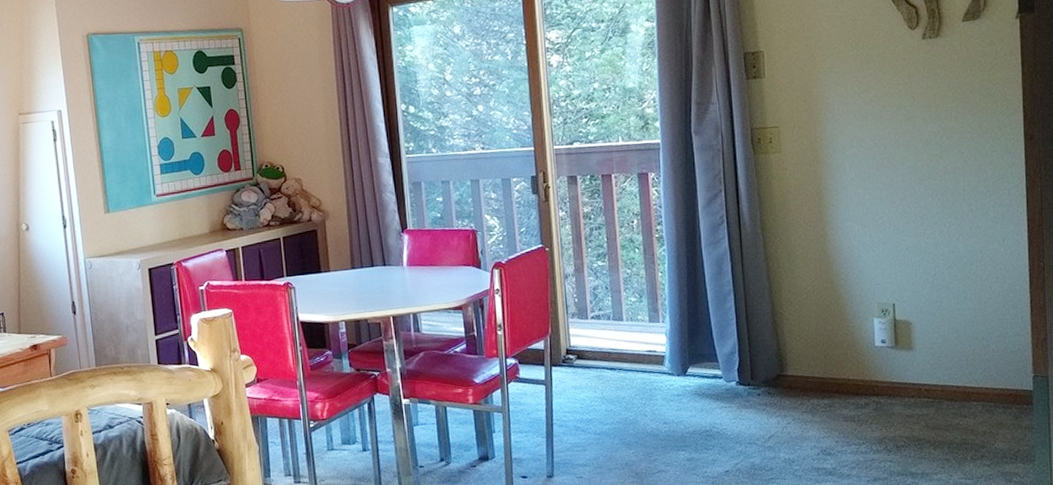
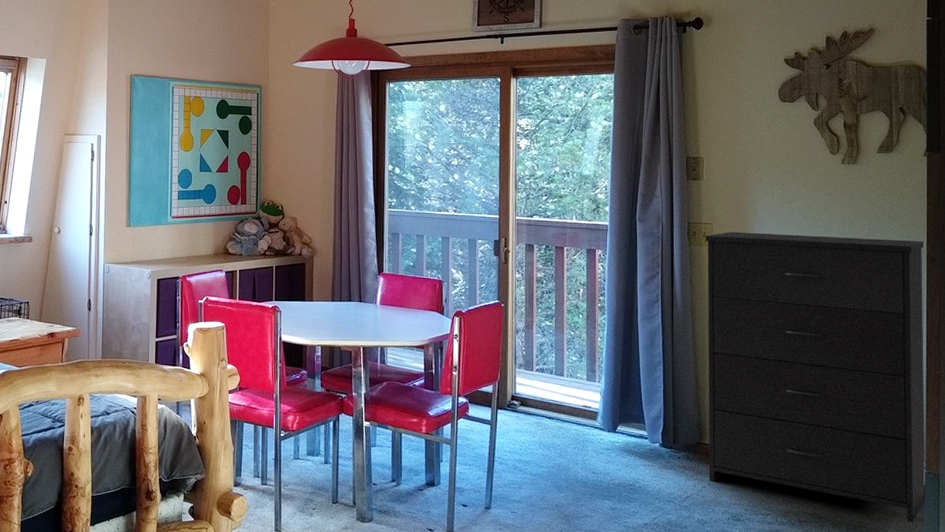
dresser: none [772,117,1034,433] -> present [705,231,926,523]

